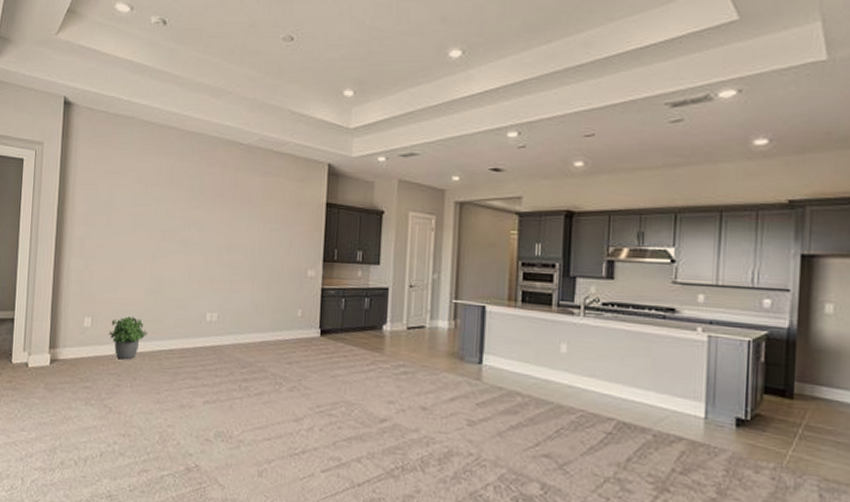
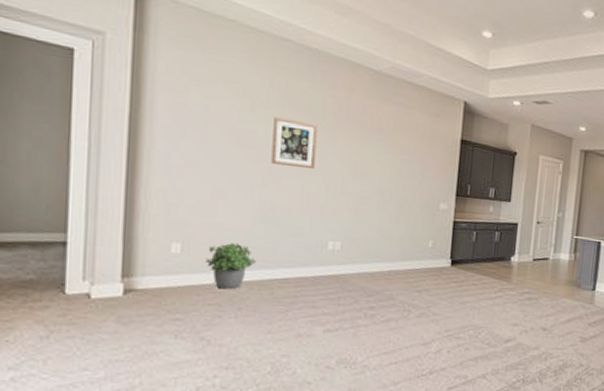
wall art: none [159,197,197,243] -> present [271,116,318,168]

